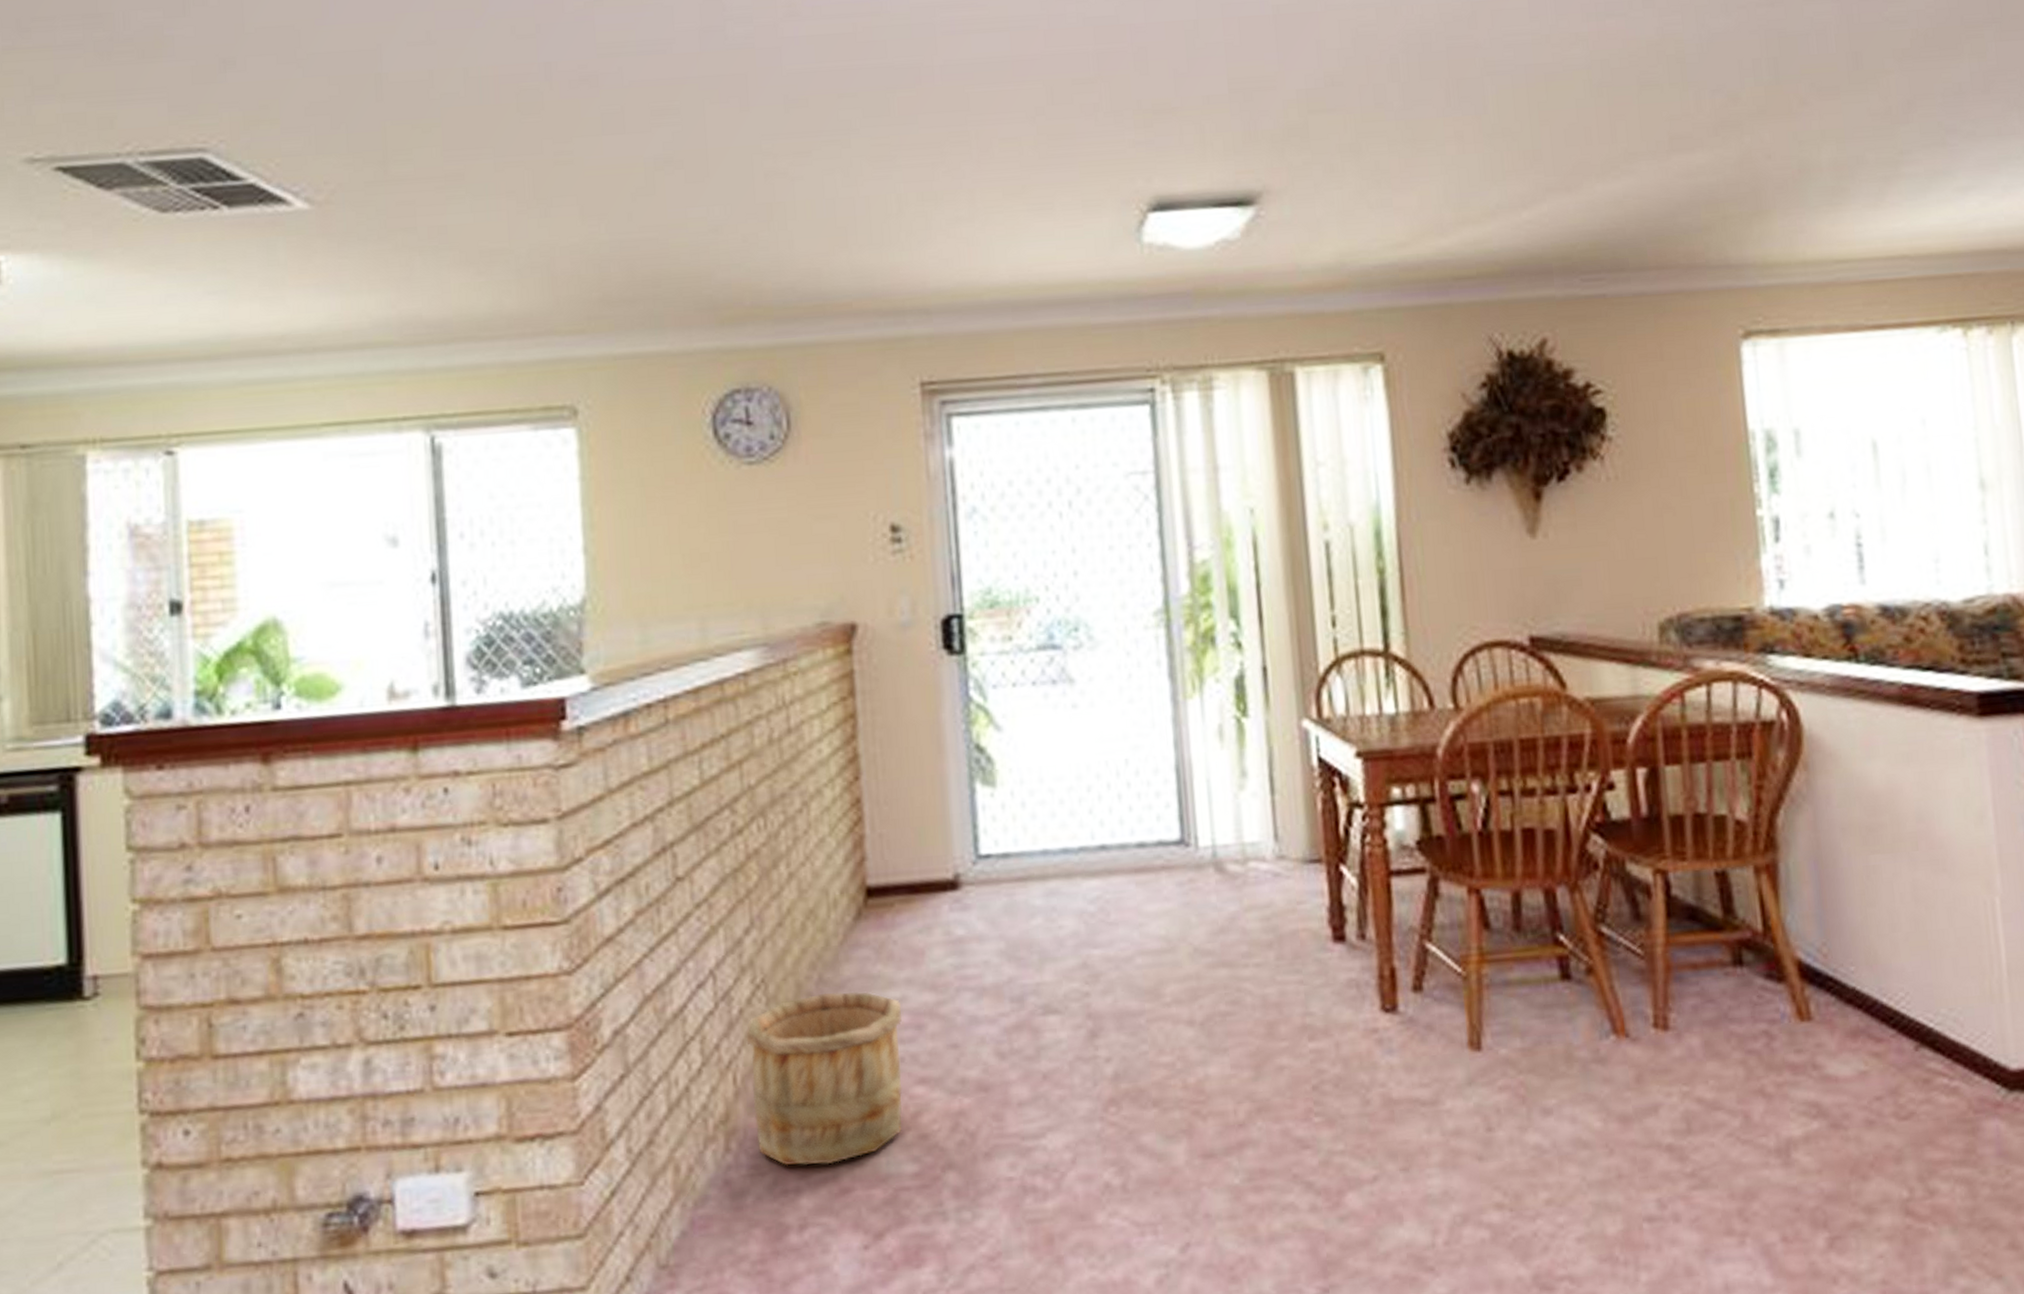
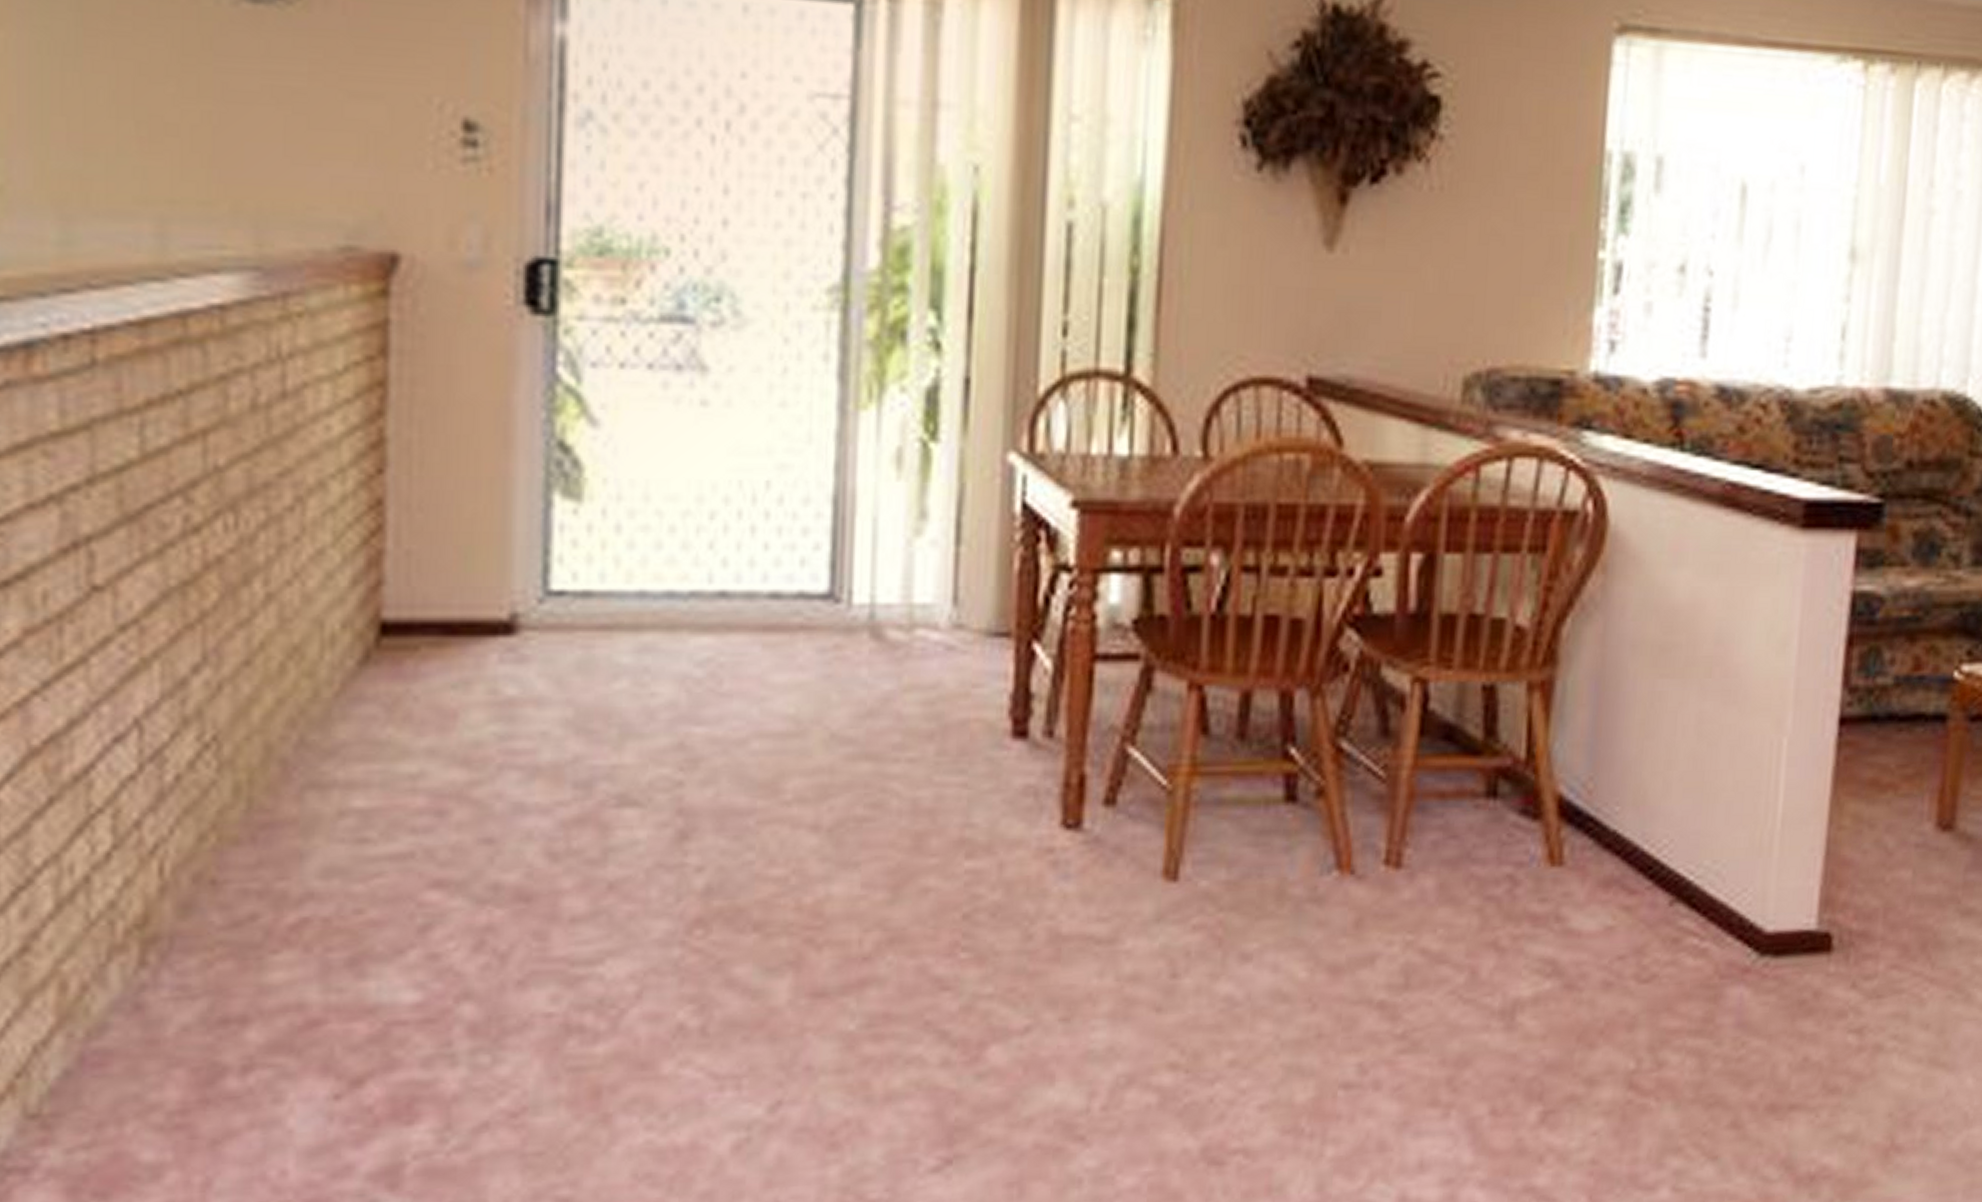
wooden bucket: present [746,991,903,1166] -> none [183,760,416,988]

